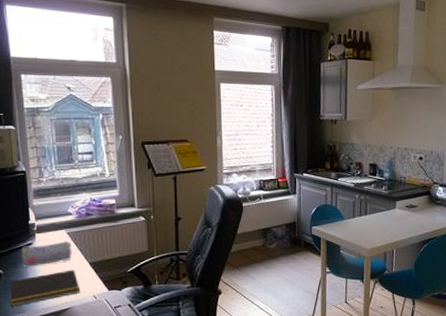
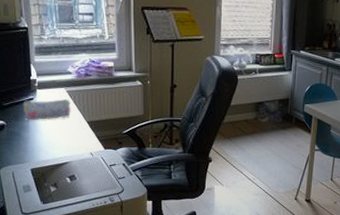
notepad: present [10,269,81,307] -> none [12,126,78,157]

